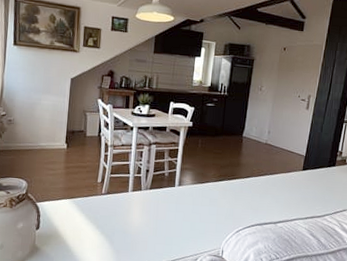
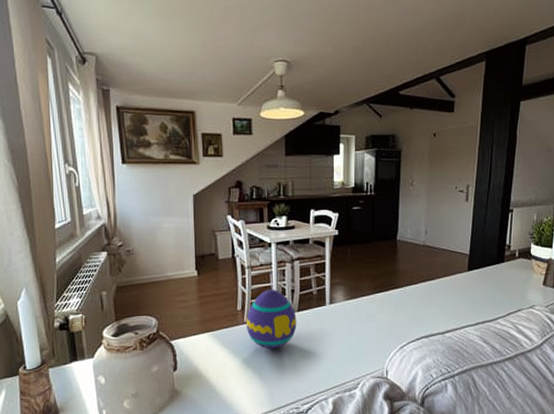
decorative egg: none [103,167,149,220] -> present [245,289,297,349]

